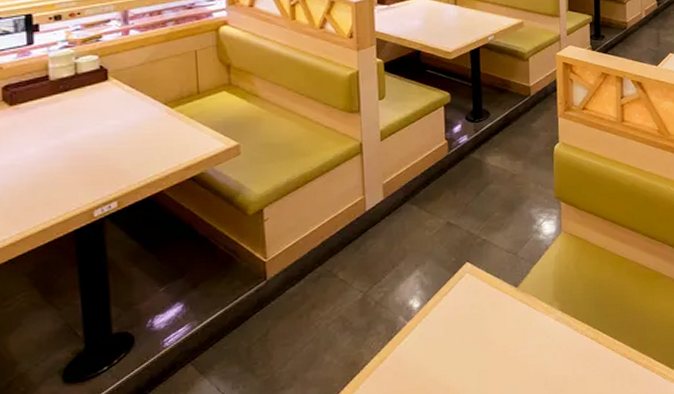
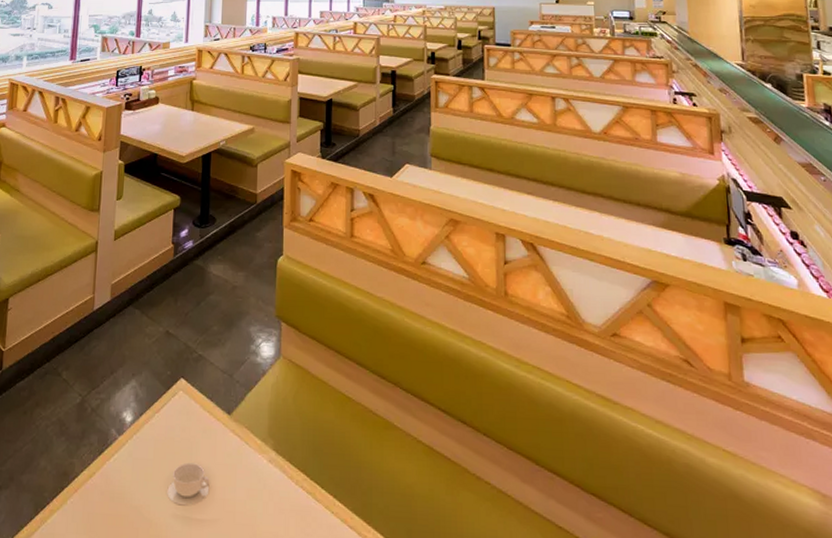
teacup: none [461,332,502,370] -> present [167,462,210,506]

